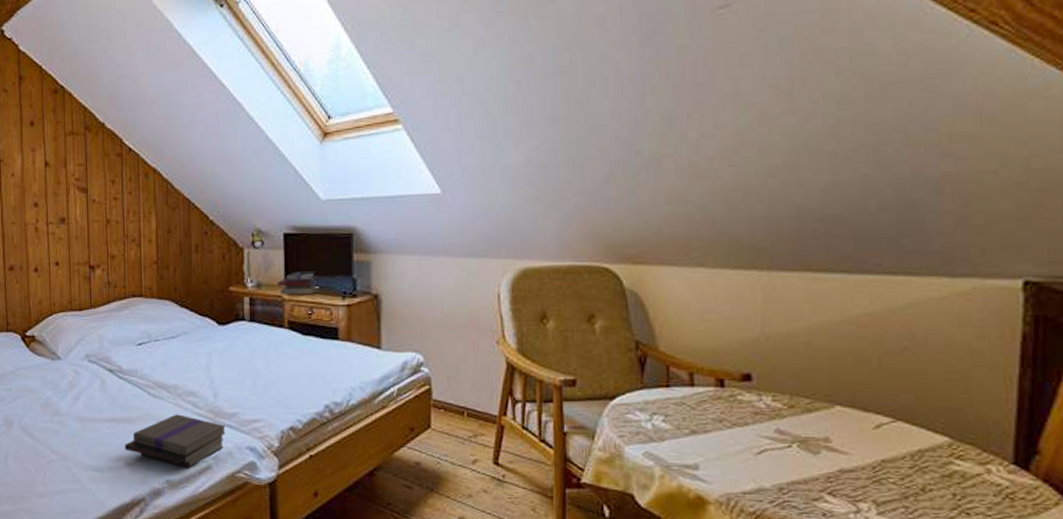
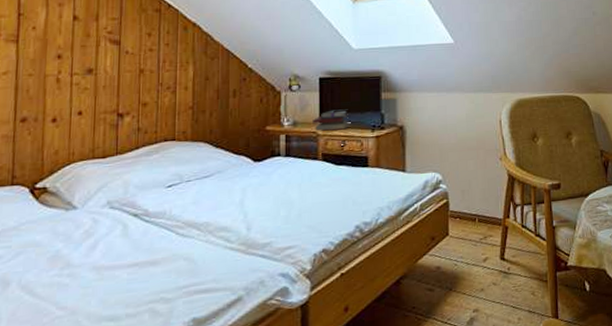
books: present [124,414,226,470] -> none [146,250,258,305]

